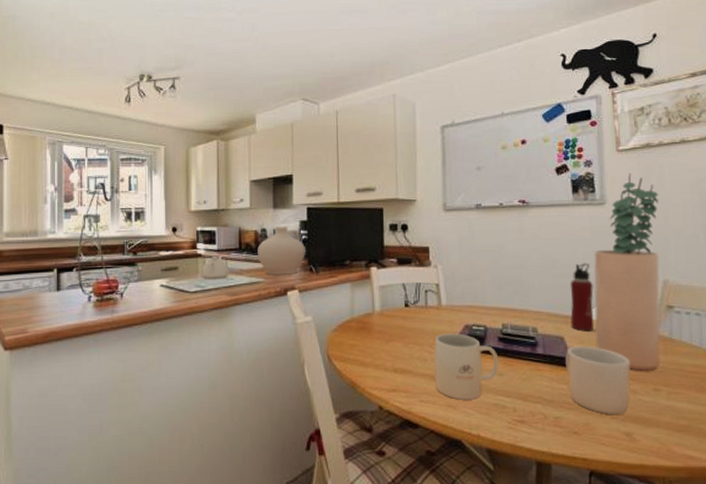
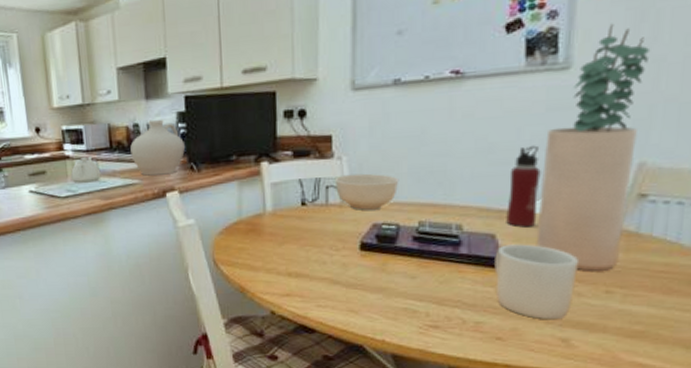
bowl: none [432,280,485,313] -> present [334,173,399,210]
mug: present [433,333,499,400] -> none [333,233,412,305]

